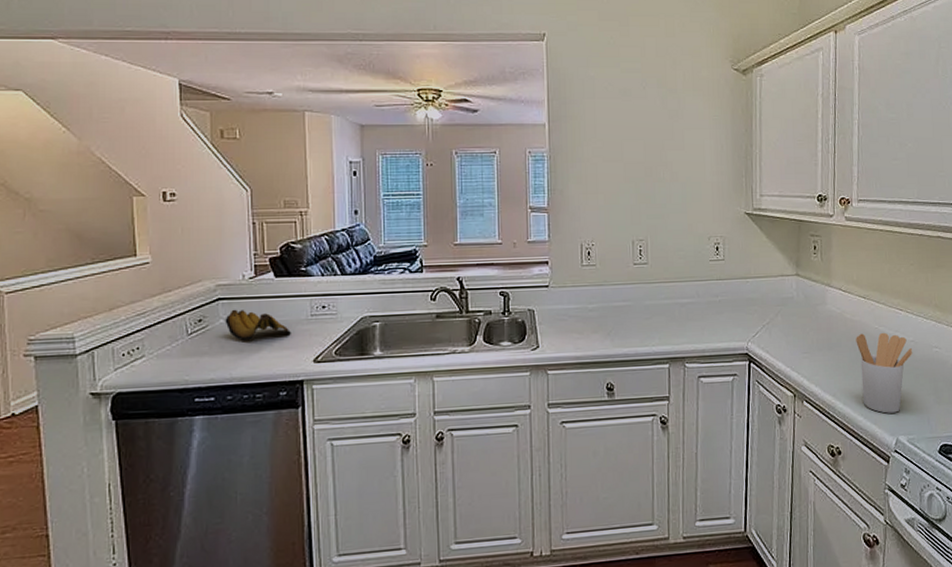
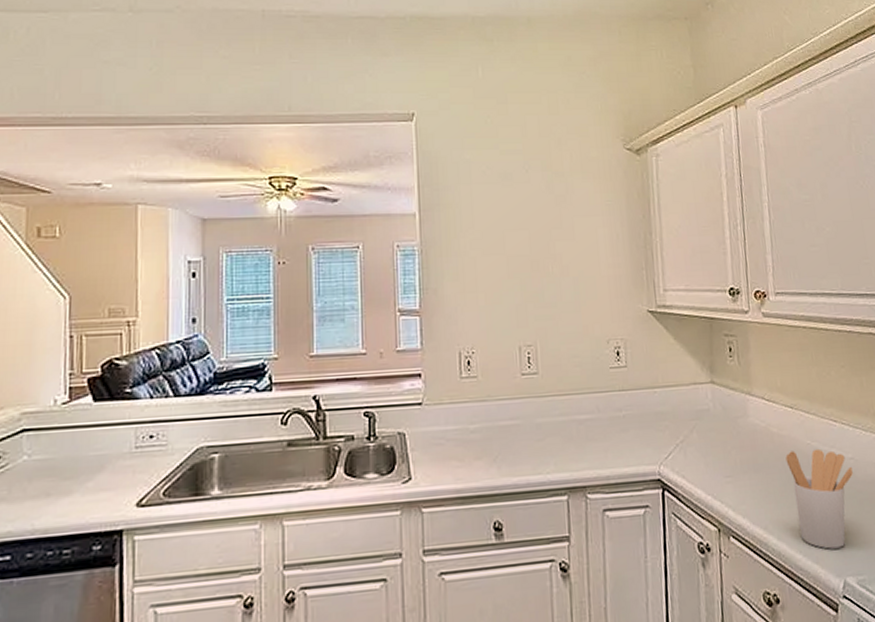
banana bunch: present [225,309,291,341] -> none [29,442,110,482]

